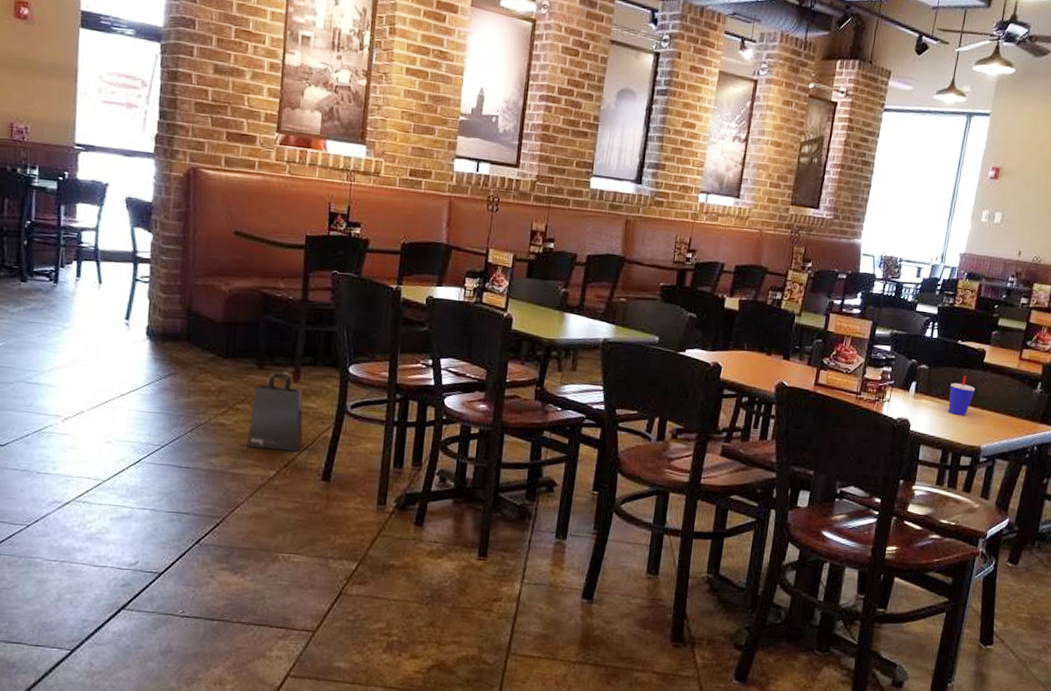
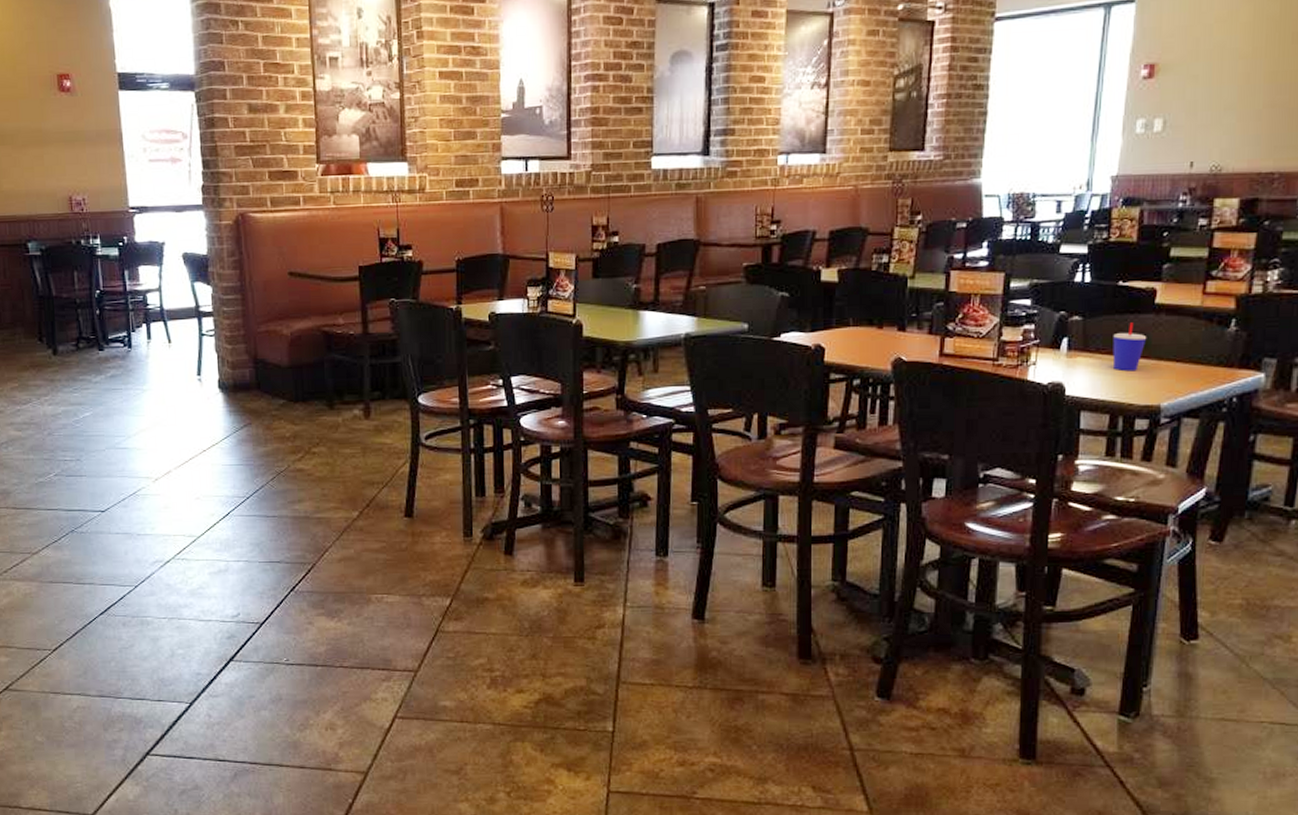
shopping bag: present [246,372,303,452] -> none [327,411,381,491]

